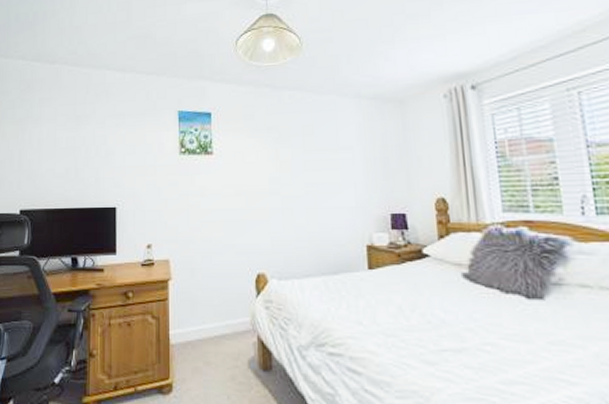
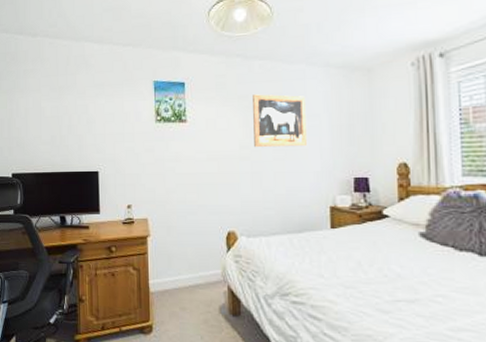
wall art: none [282,125,341,181] -> present [253,94,308,147]

